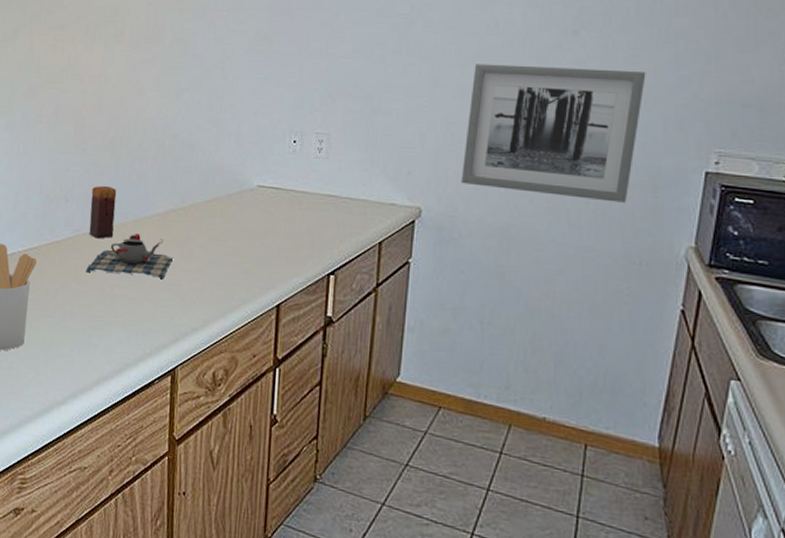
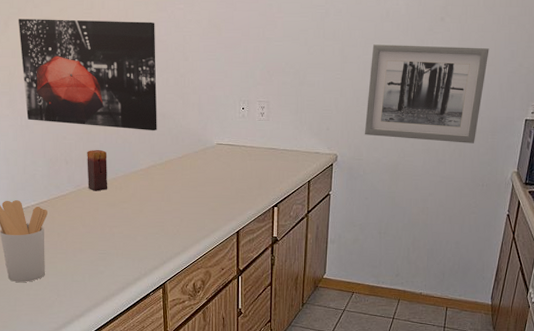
wall art: none [26,26,190,166] -> present [18,18,157,131]
teapot: present [86,234,174,280] -> none [88,186,157,219]

